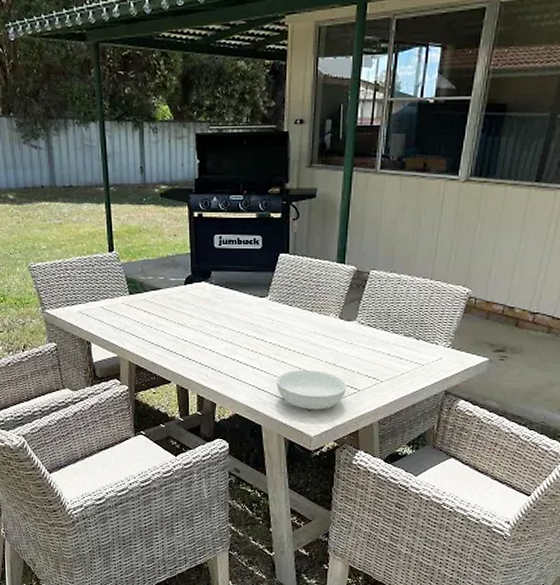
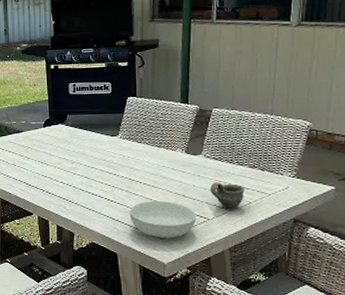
cup: none [363,351,398,379] -> present [210,182,245,209]

